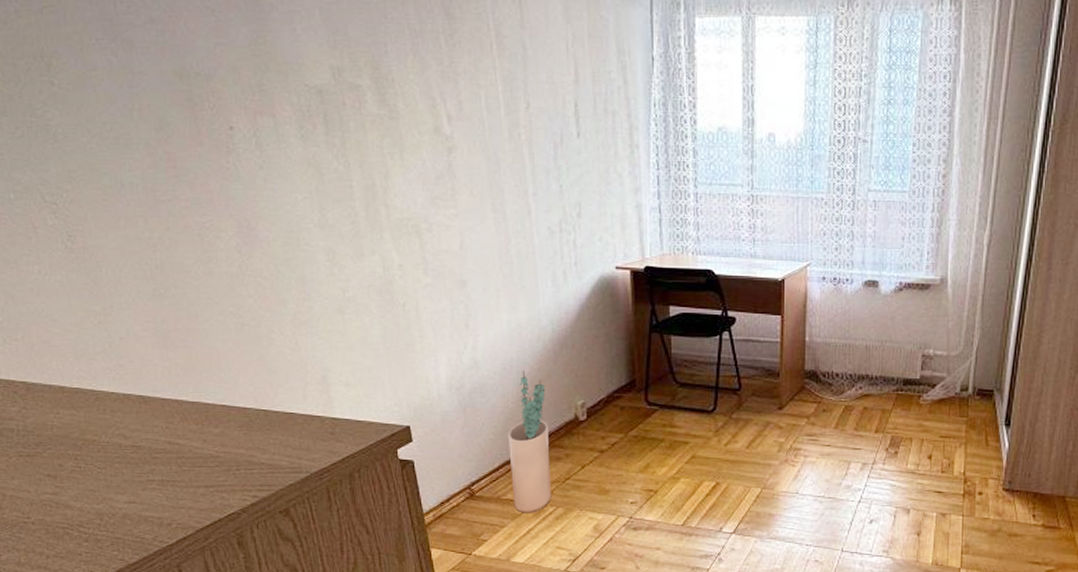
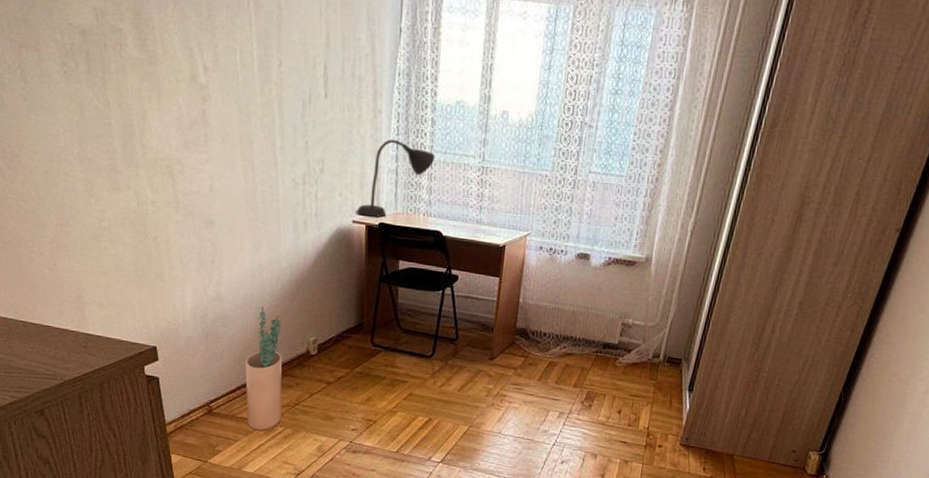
desk lamp: none [617,175,700,261] -> present [354,139,436,218]

